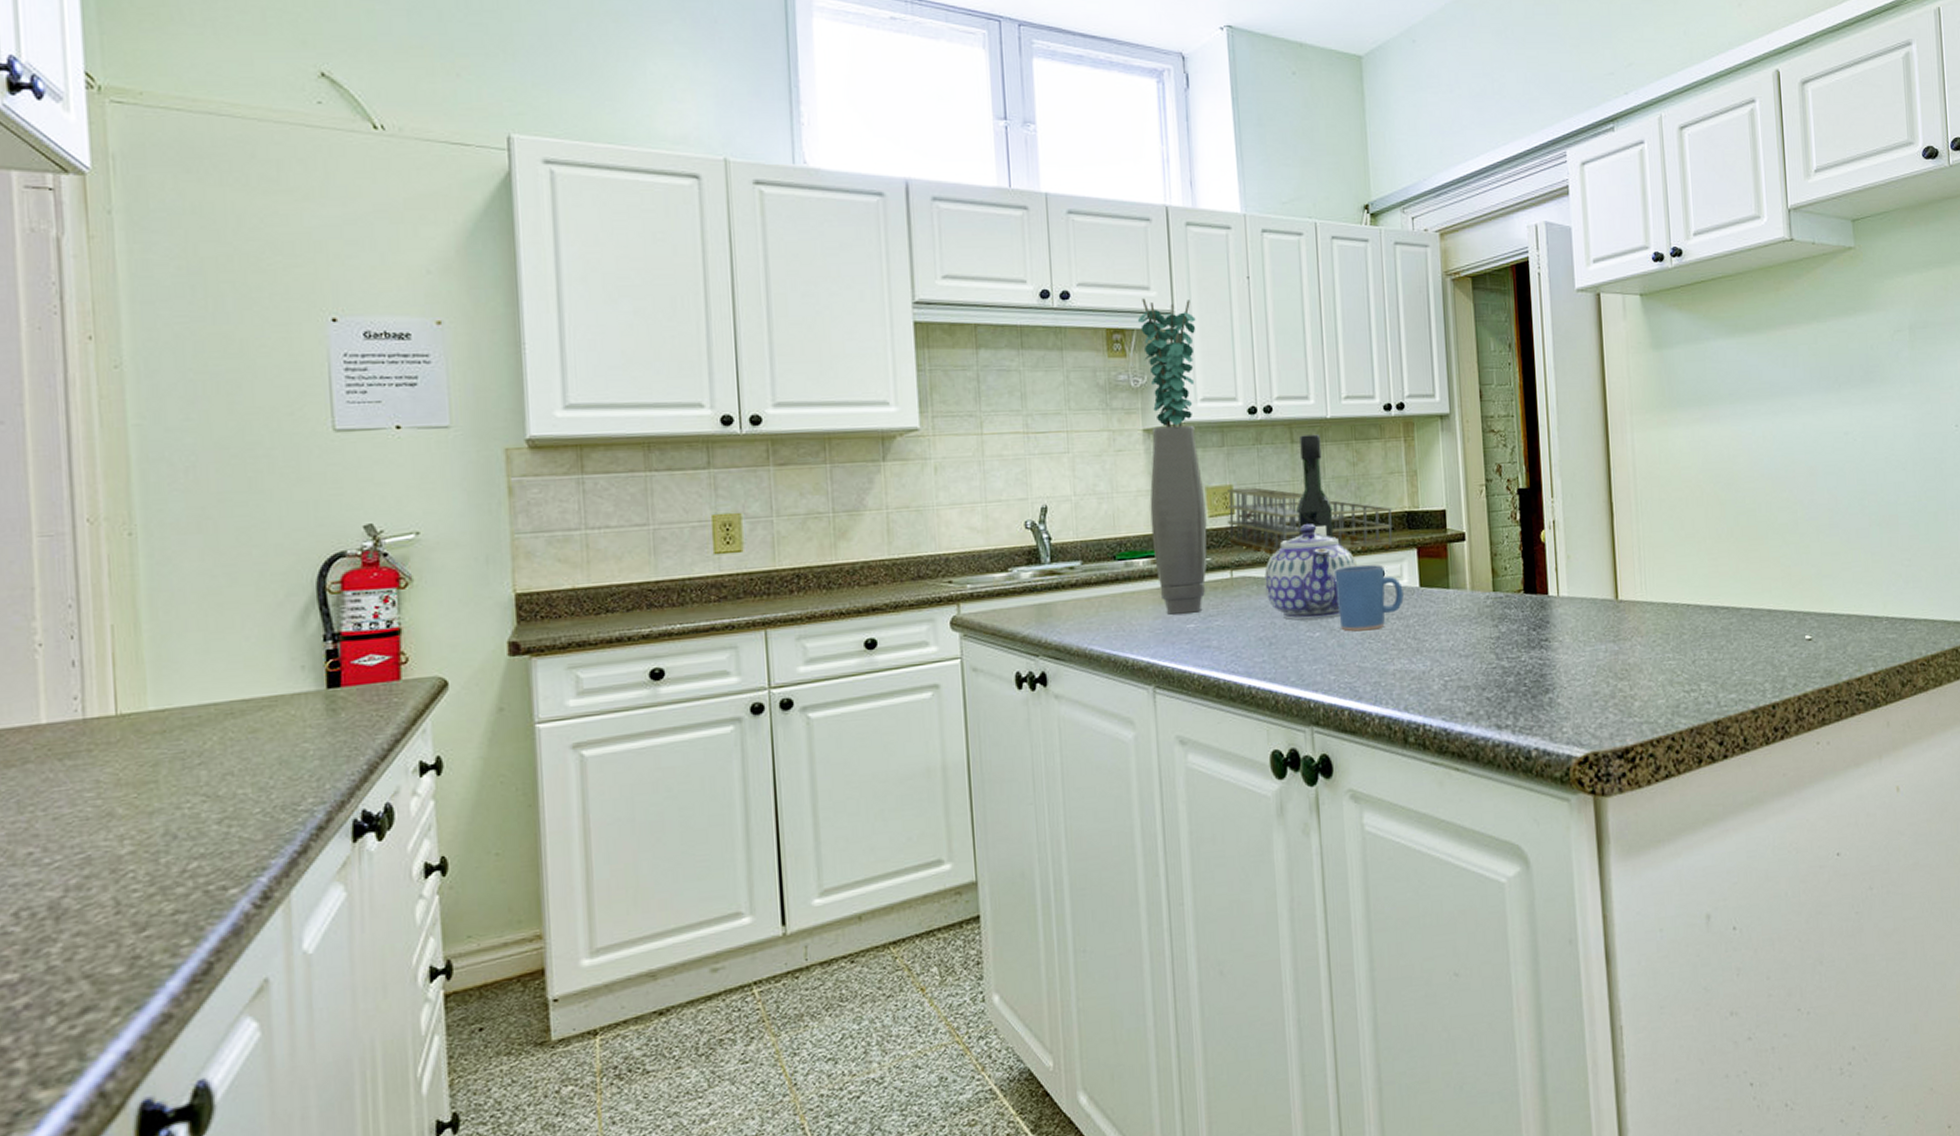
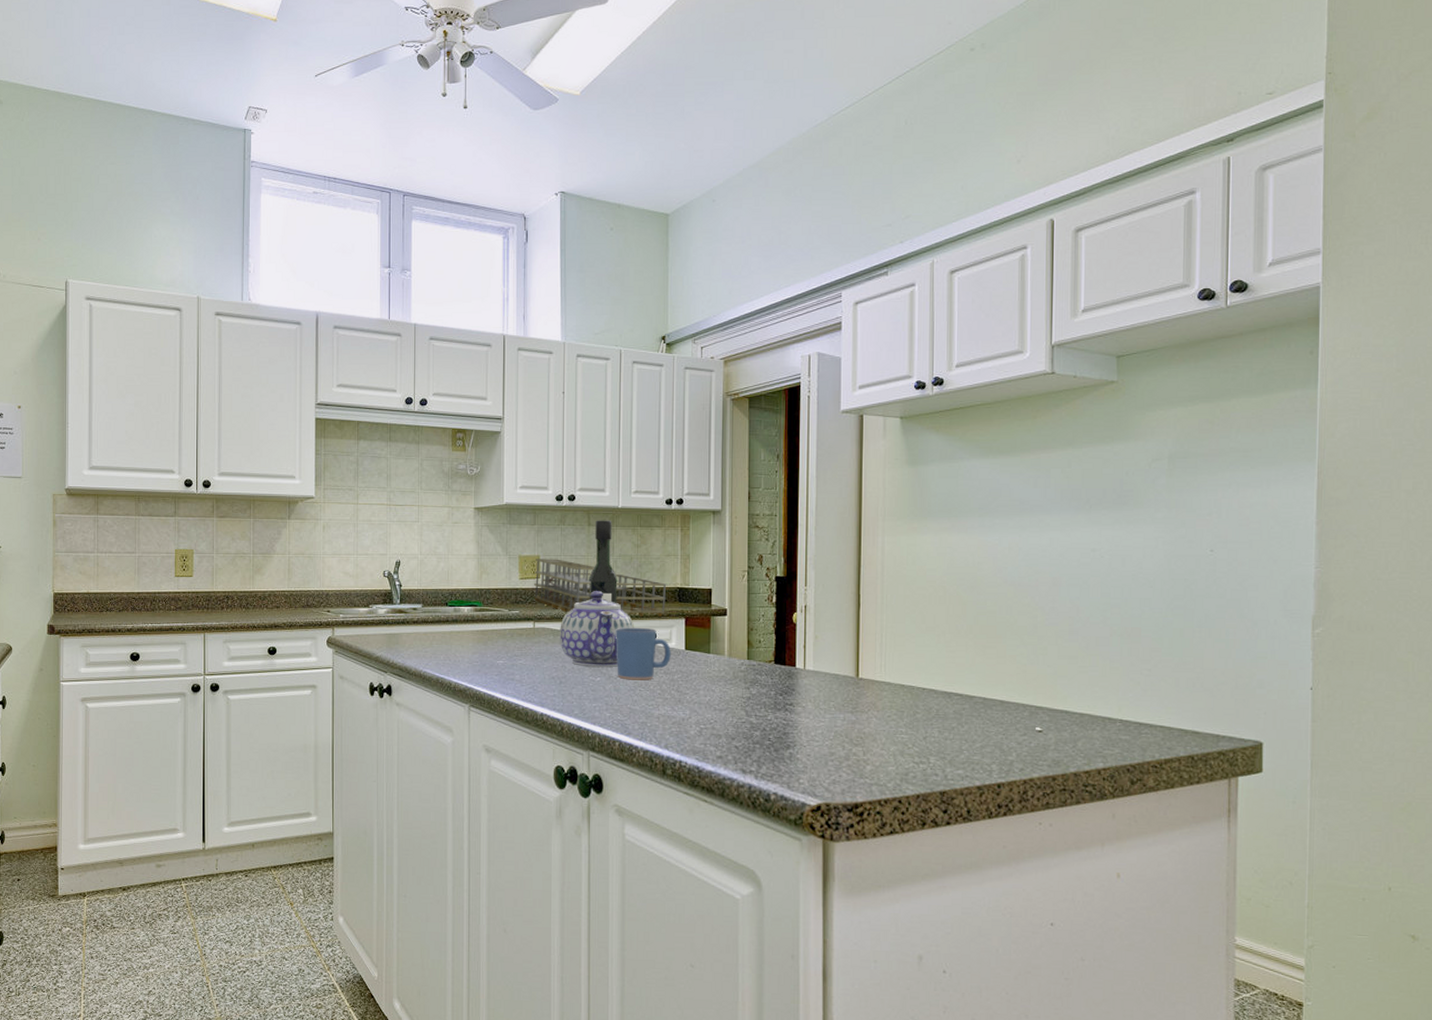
vase: present [1137,298,1208,615] -> none [475,406,520,653]

